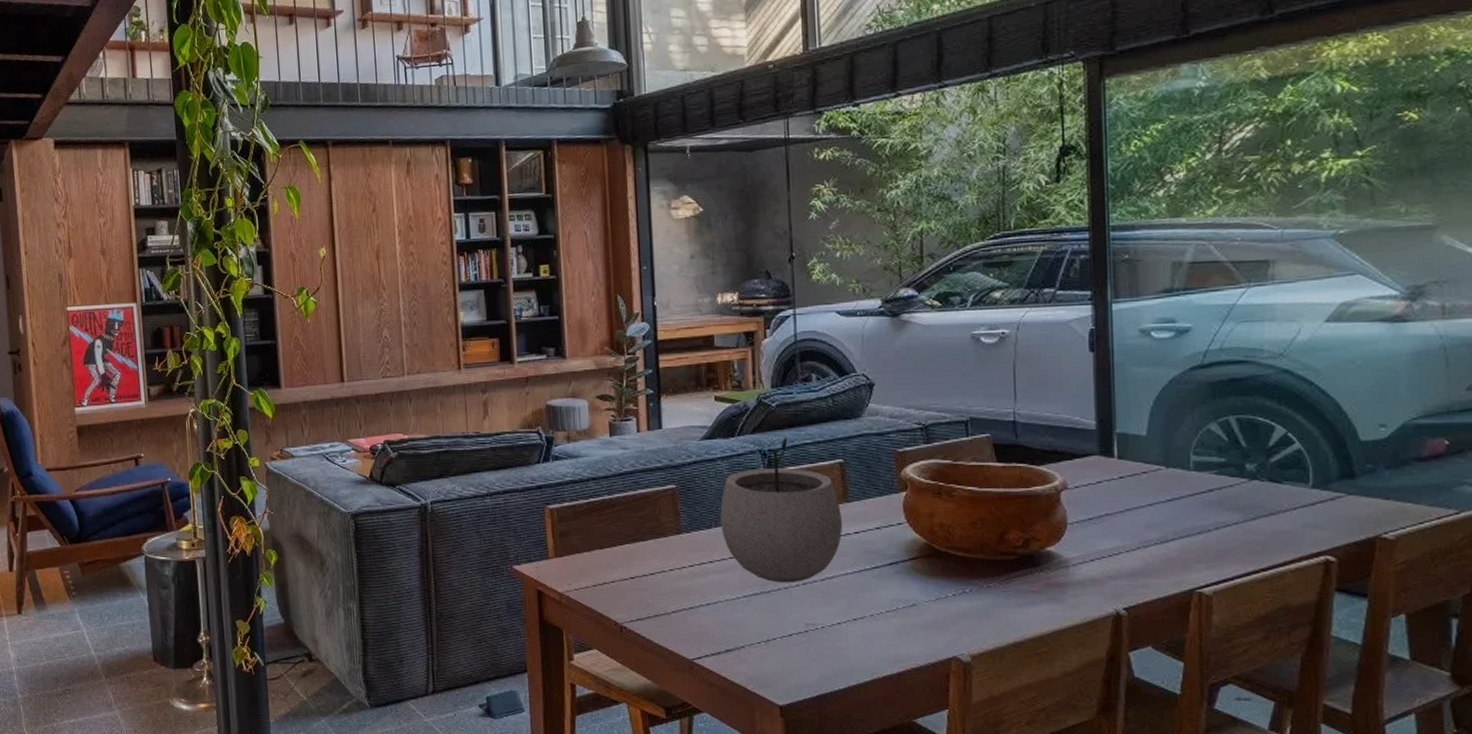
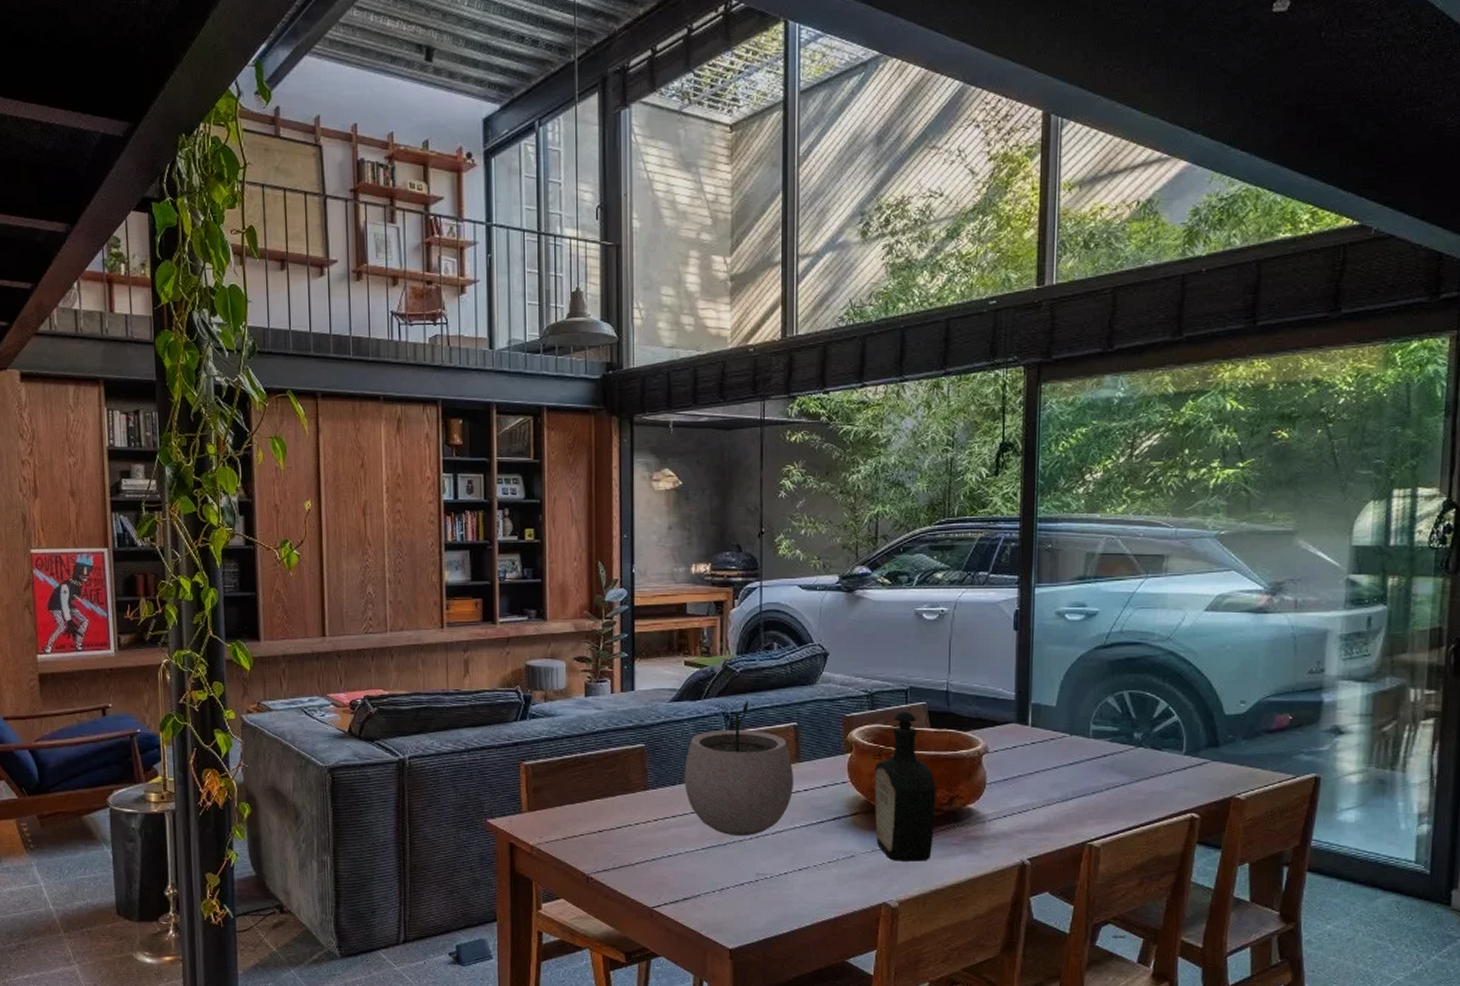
bottle: none [934,444,1009,611] -> present [874,711,936,862]

